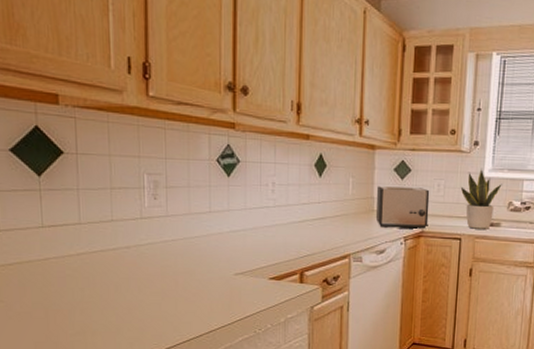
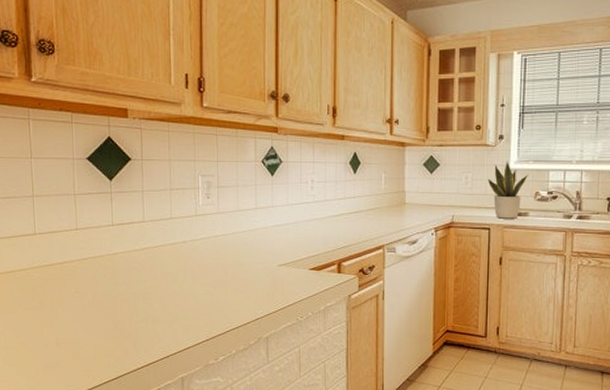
toaster: present [375,186,430,229] -> none [407,180,458,220]

